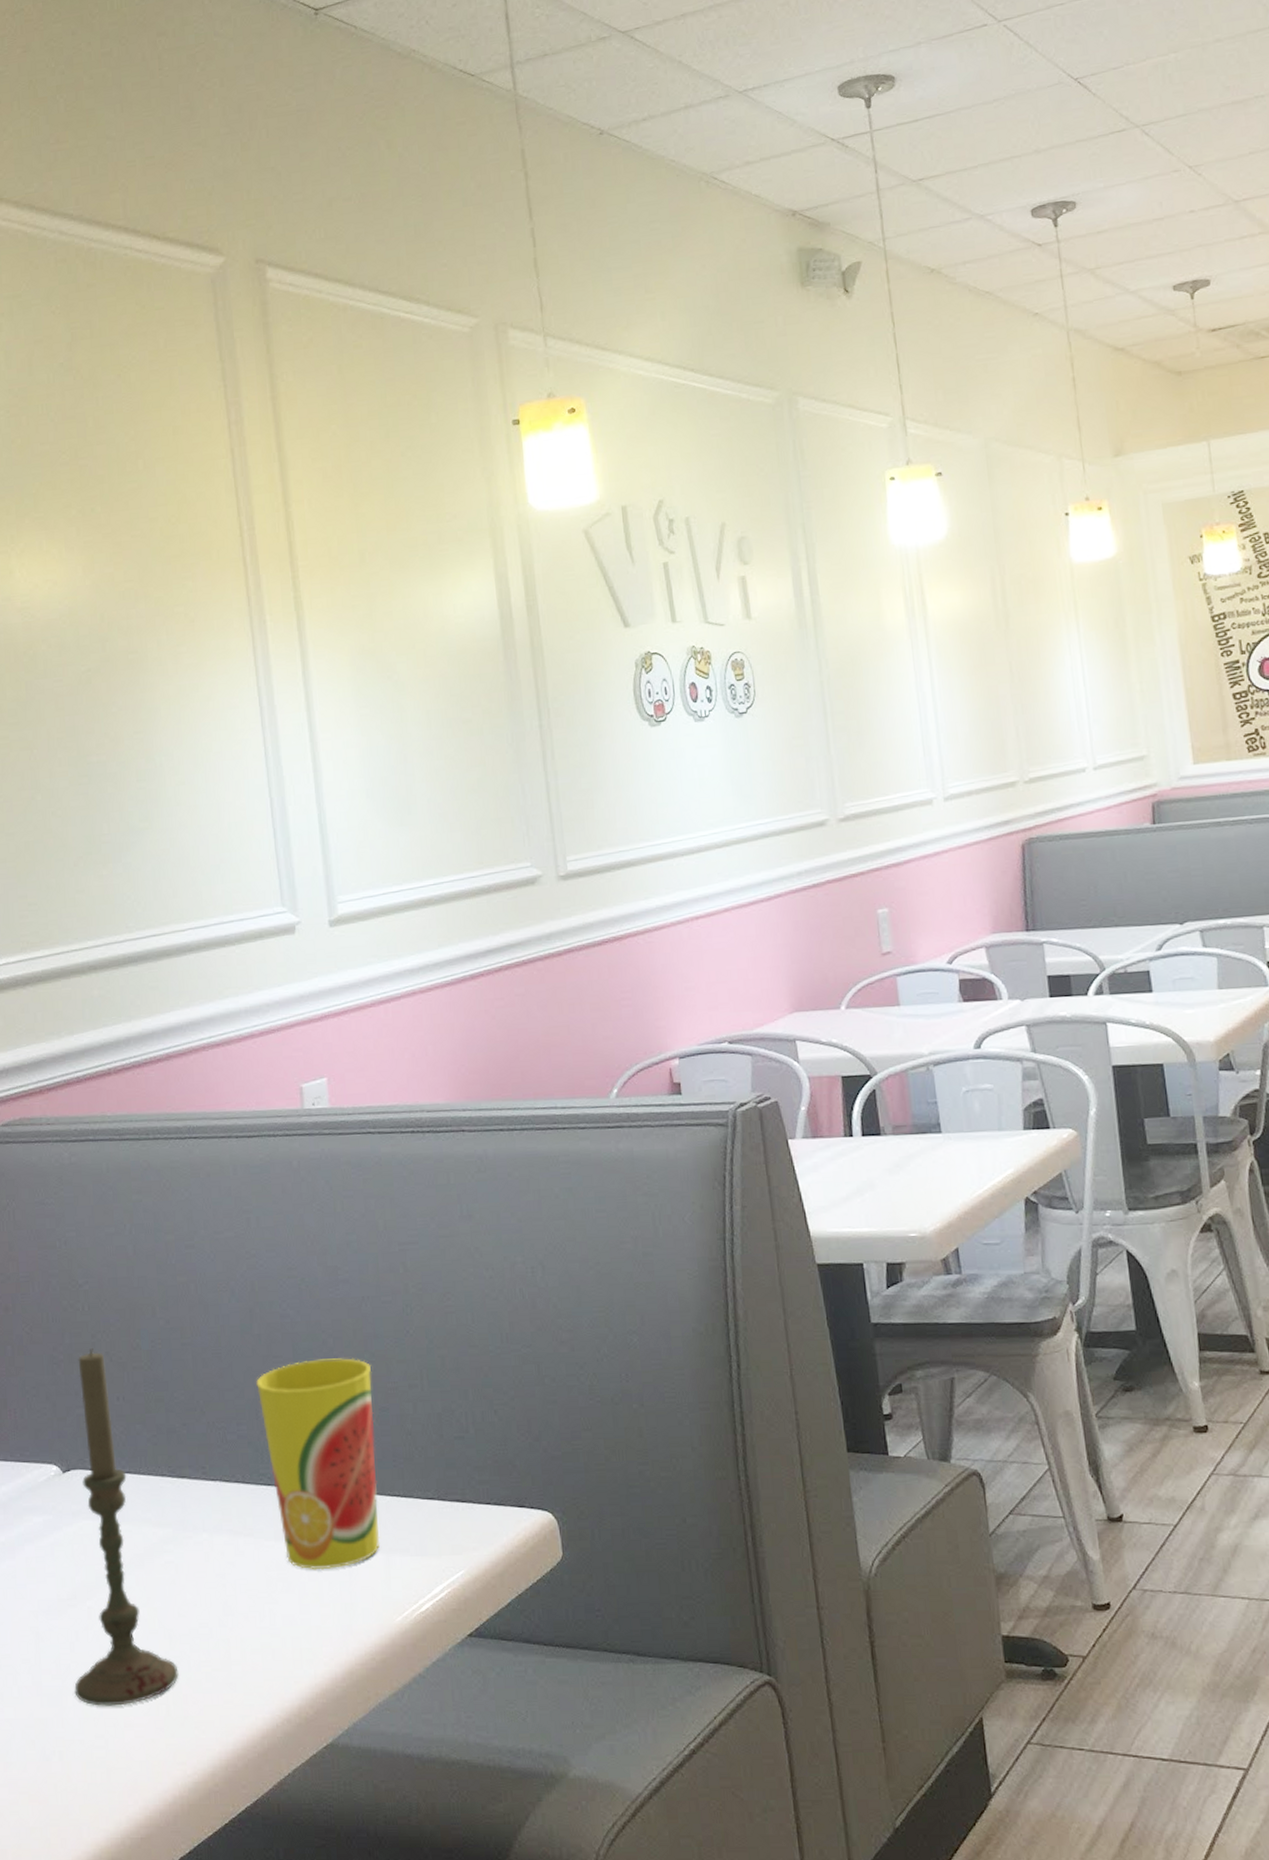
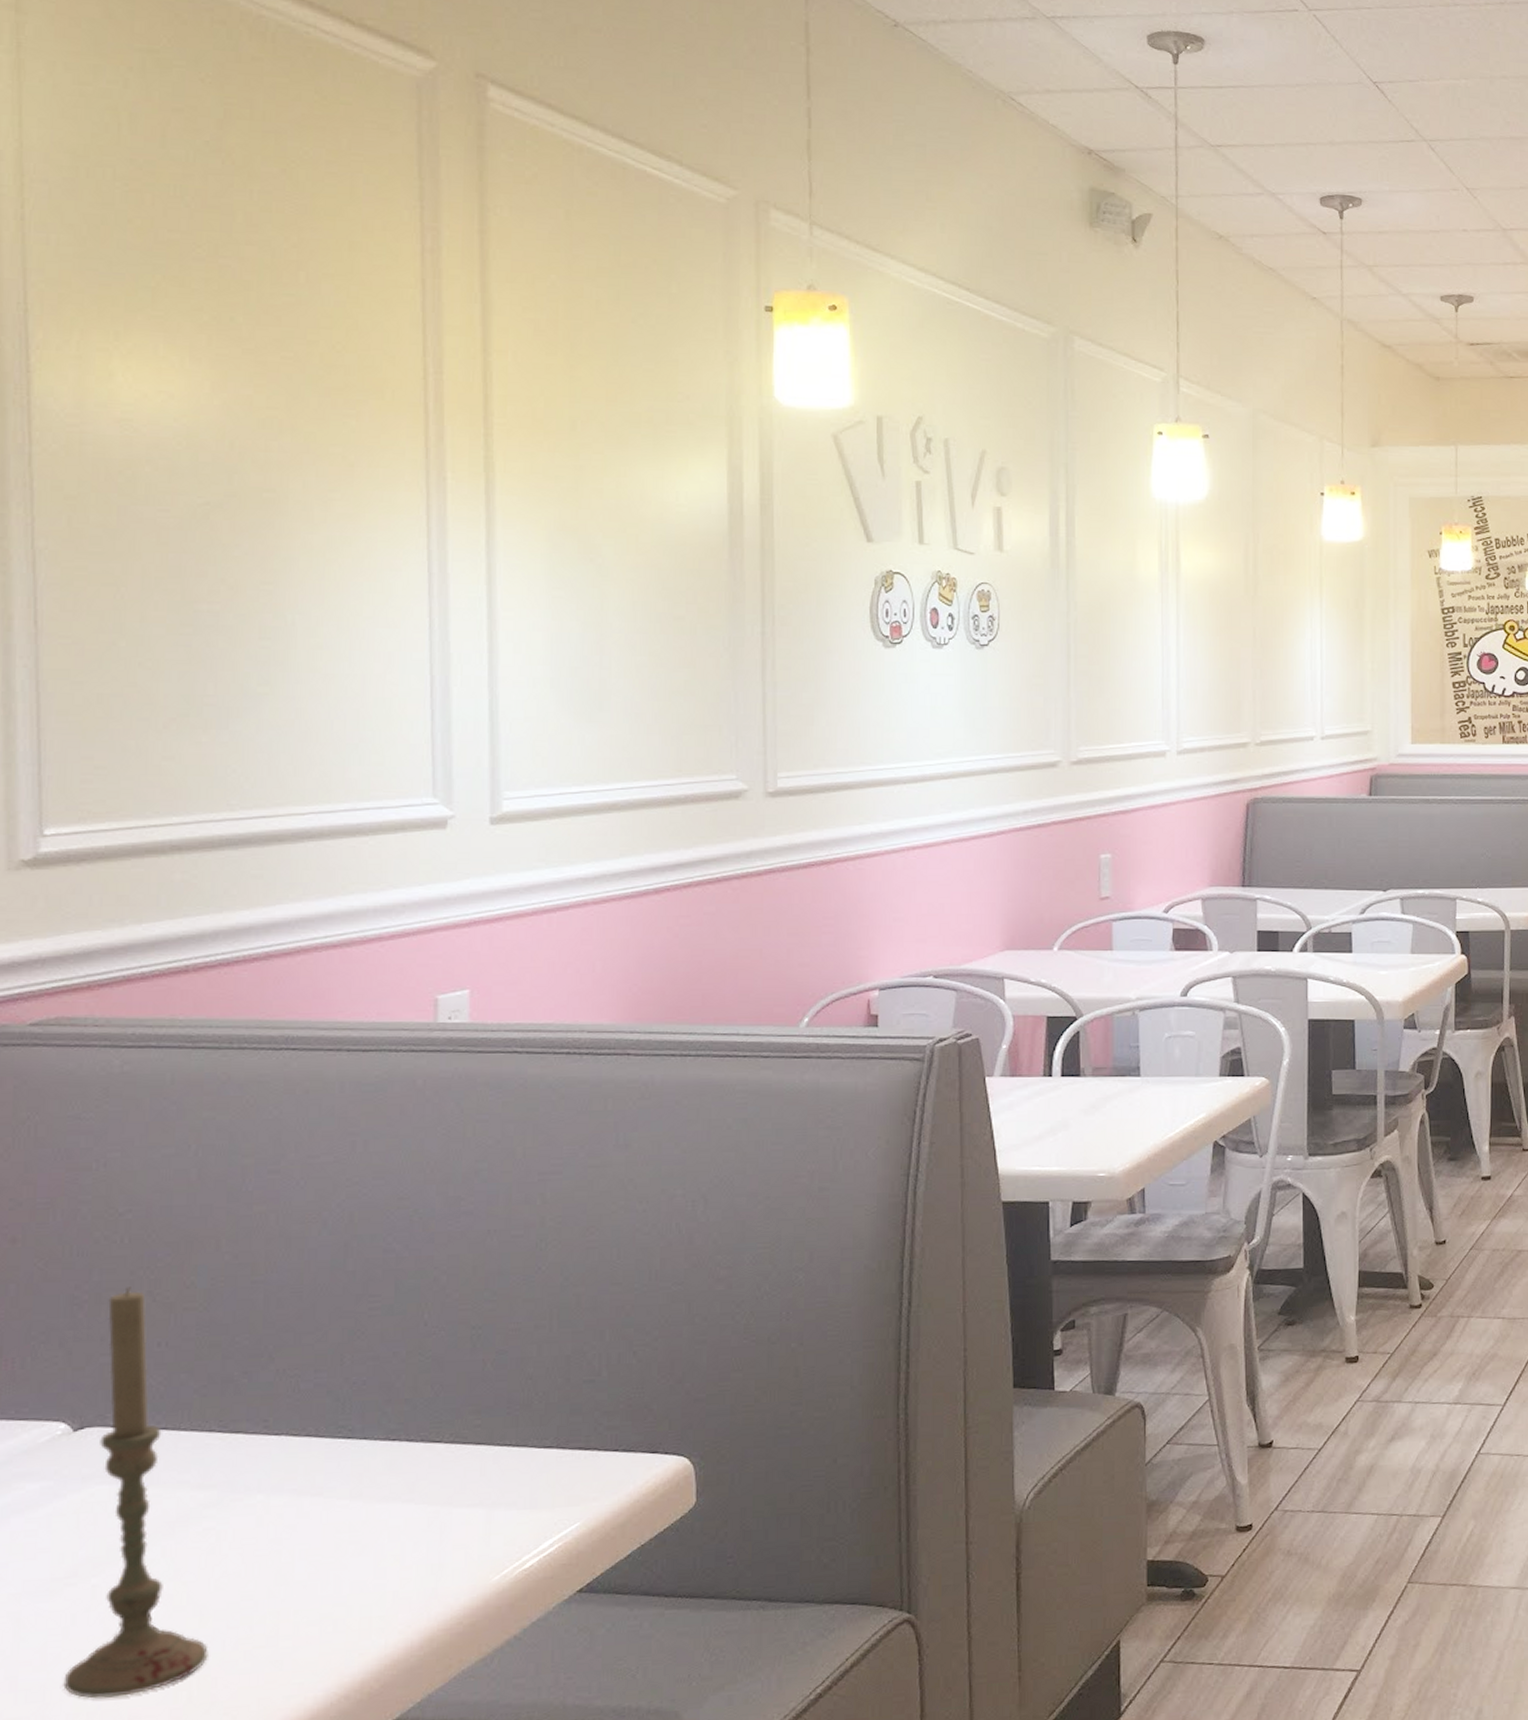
cup: present [256,1358,380,1570] -> none [345,1296,492,1530]

